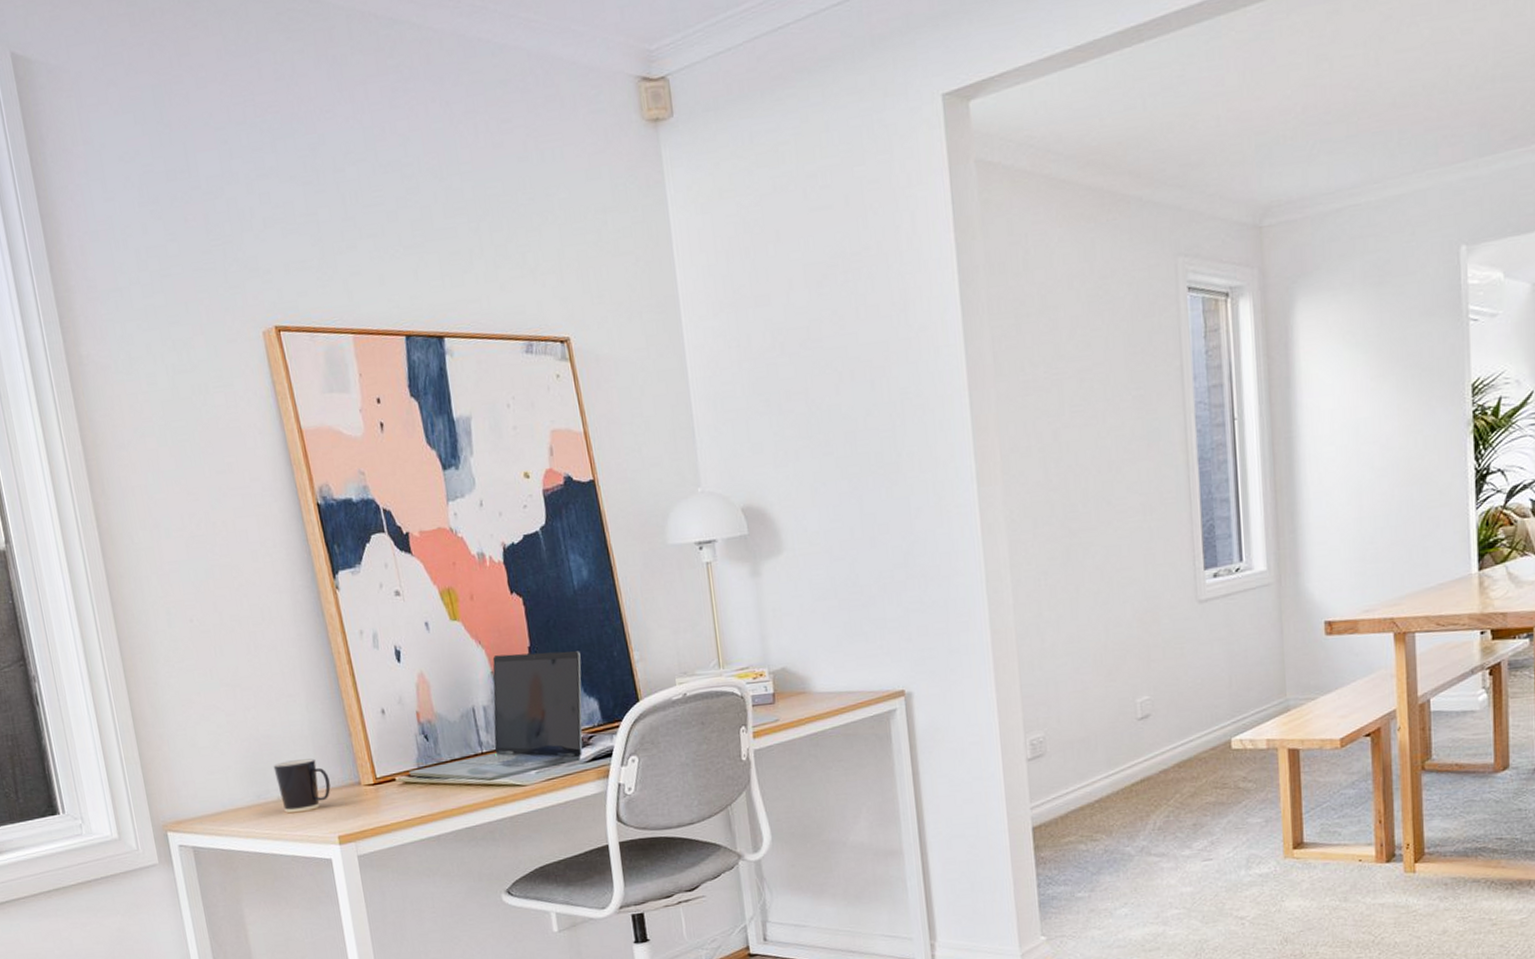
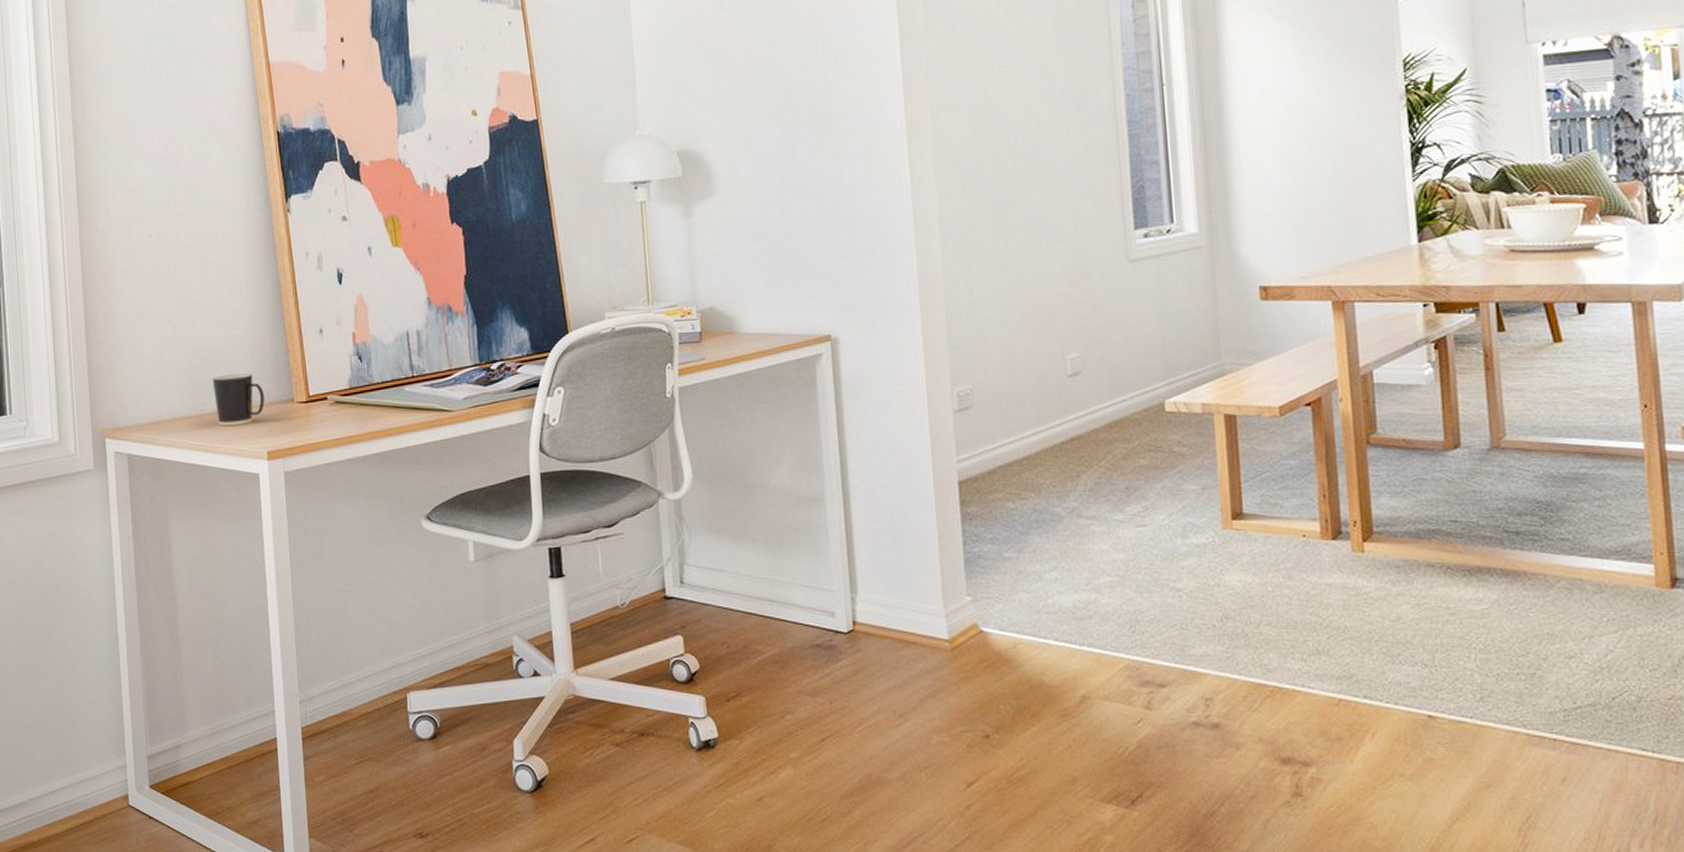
laptop: present [409,651,583,782] -> none [341,281,515,405]

